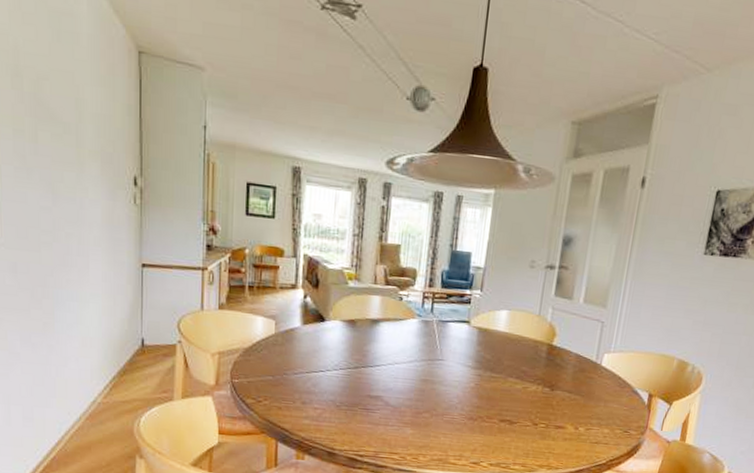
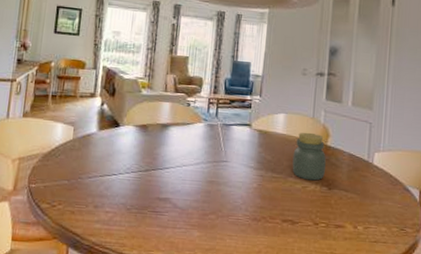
jar: none [513,330,551,382] -> present [292,132,326,181]

